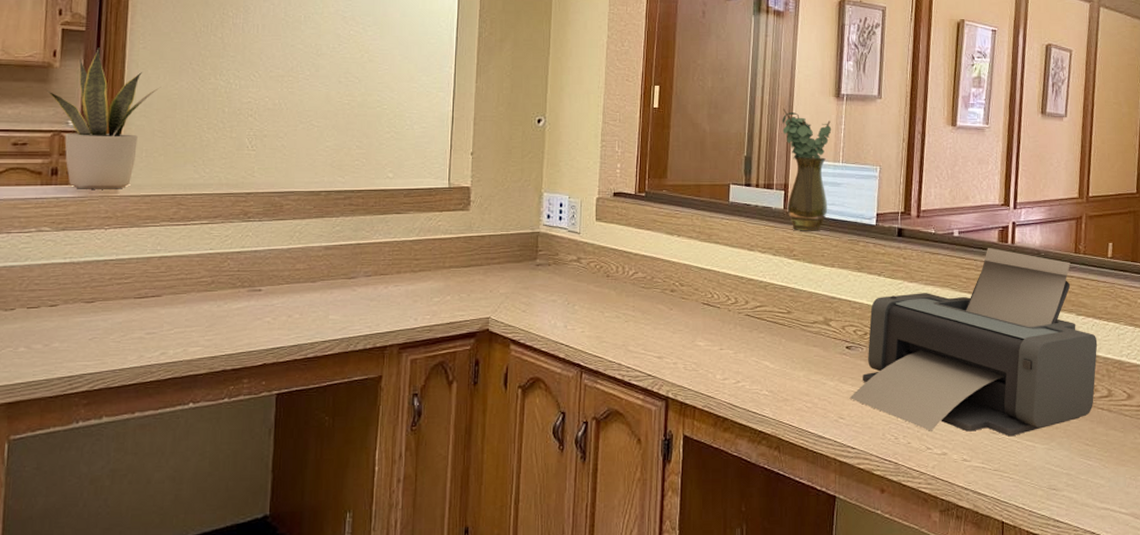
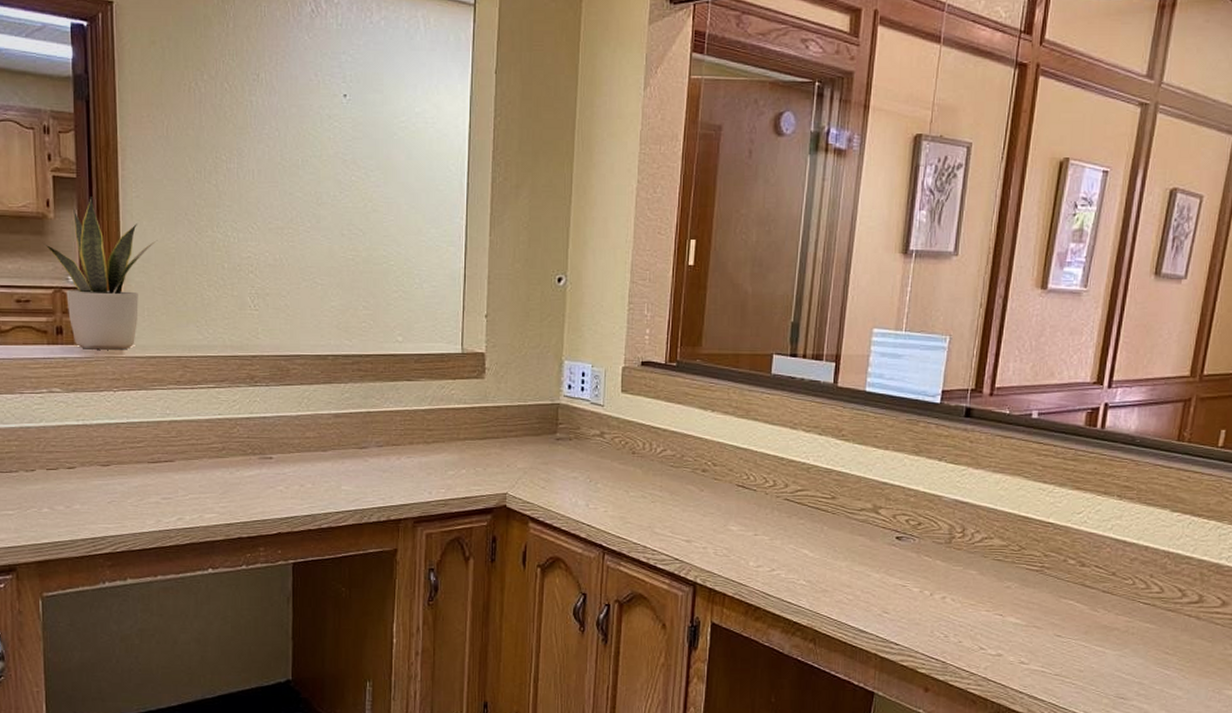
vase: present [782,108,832,231] -> none [837,266,896,409]
printer: present [849,247,1098,436] -> none [896,431,1193,639]

